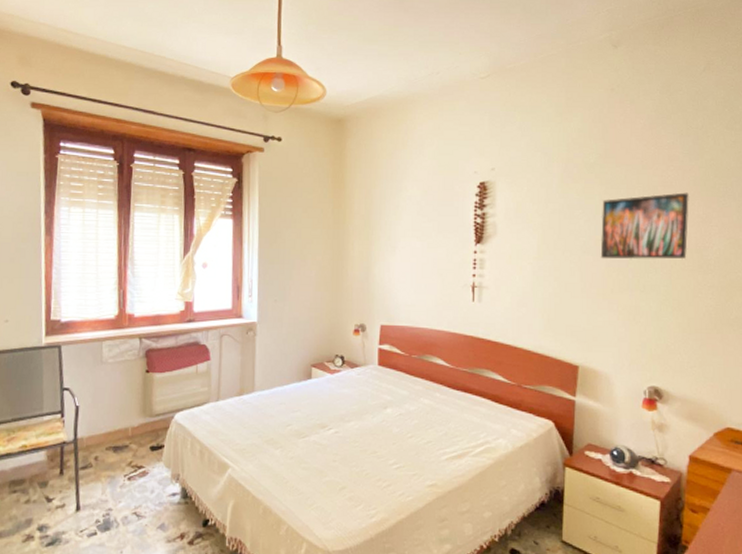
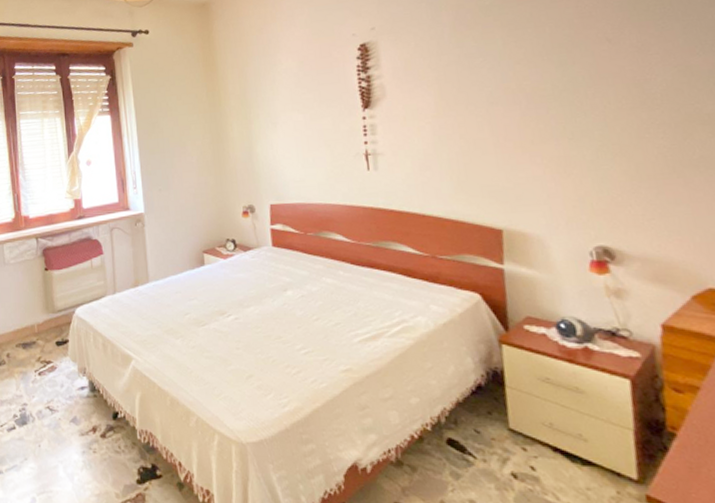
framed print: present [600,192,689,260] -> none [506,20,623,109]

